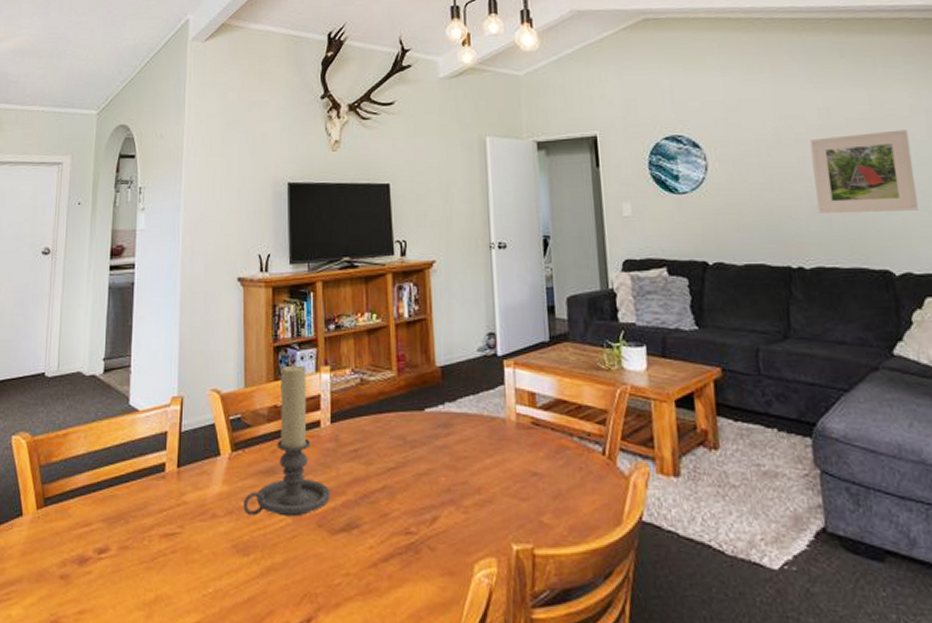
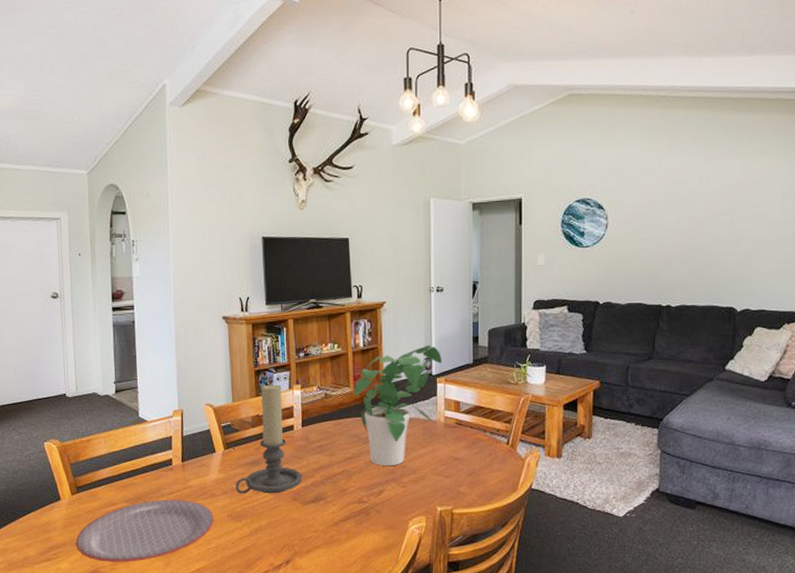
plate: none [34,519,213,610] -> present [75,499,214,562]
potted plant: none [398,316,509,481] -> present [354,345,442,466]
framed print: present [810,129,919,213] -> none [688,195,766,263]

